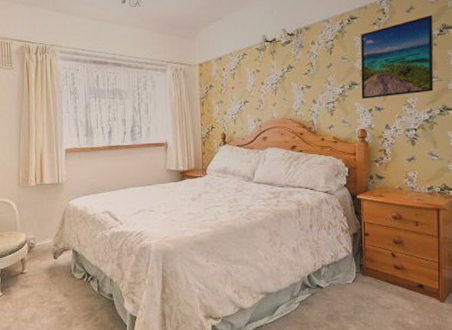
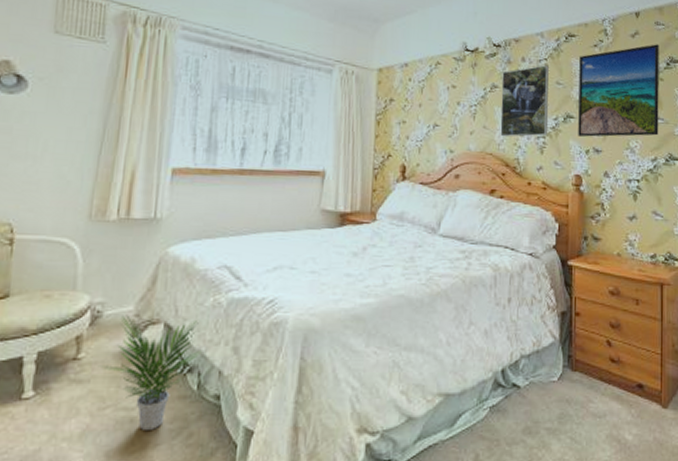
potted plant: none [37,245,97,316] -> present [99,315,200,430]
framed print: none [296,45,336,105] -> present [500,65,549,137]

